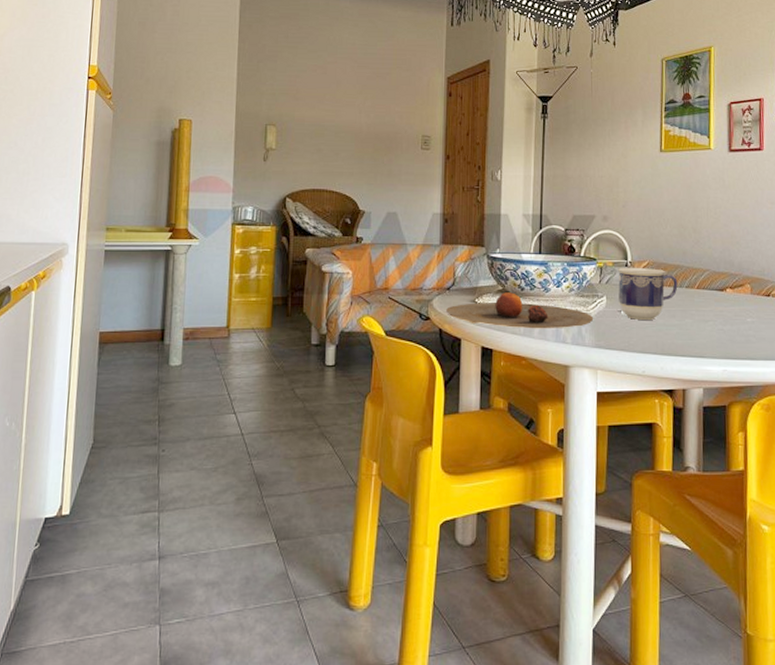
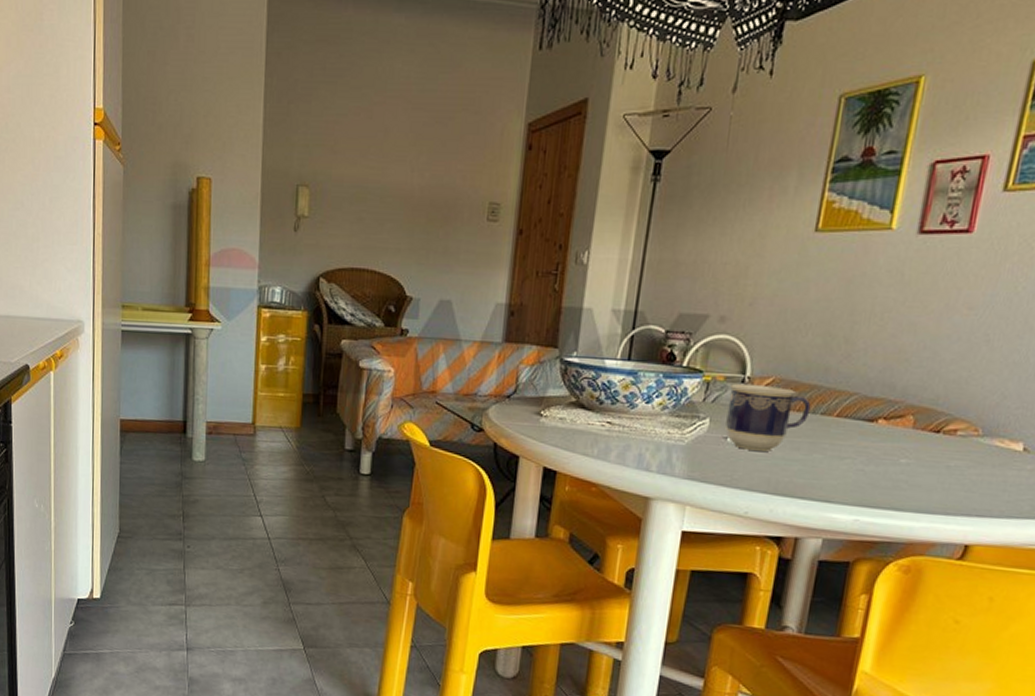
plate: present [446,292,594,329] -> none [504,405,690,454]

